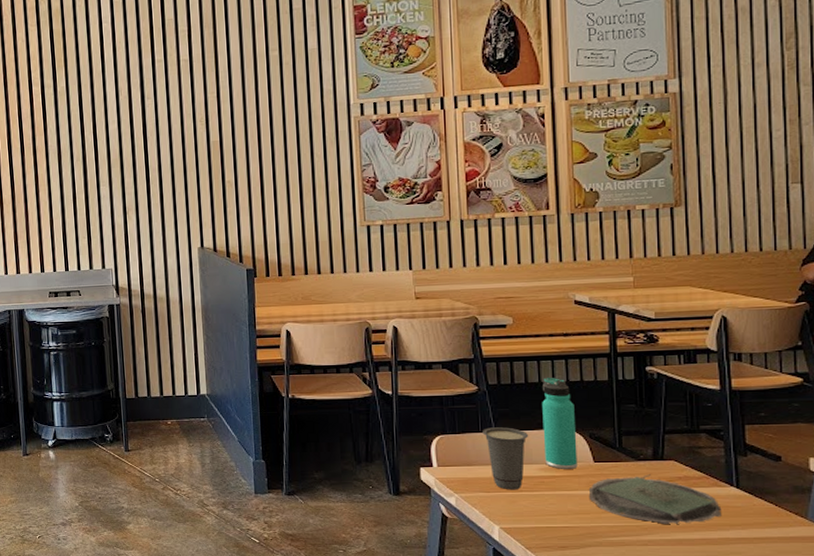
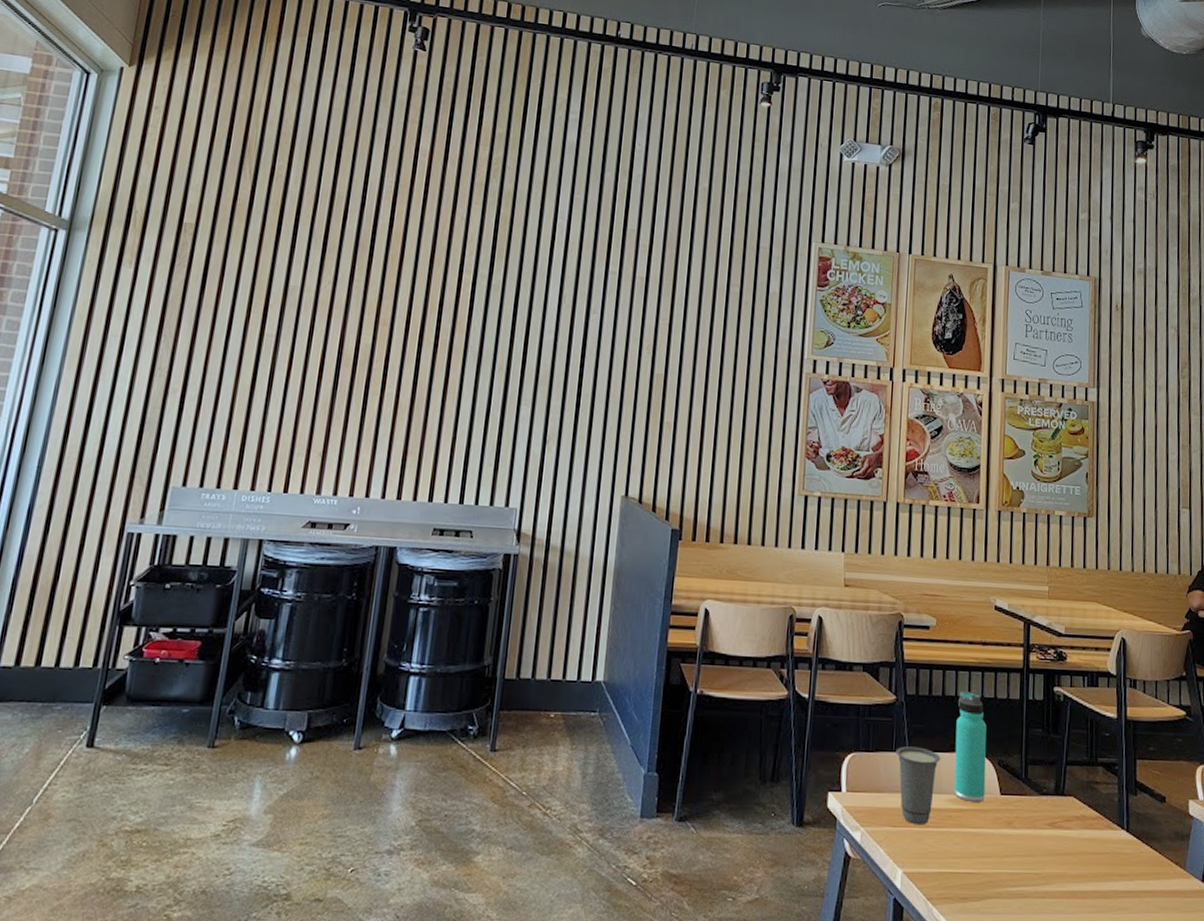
plate: present [588,474,722,524] -> none [992,812,1113,872]

